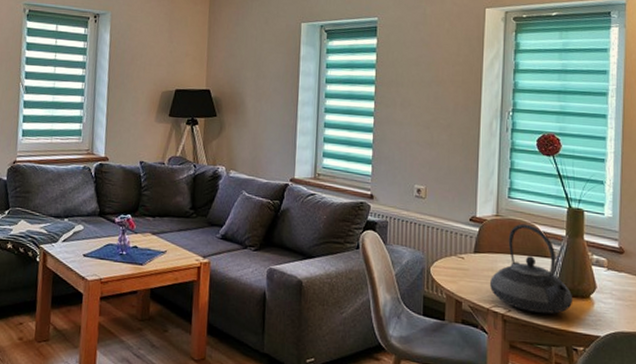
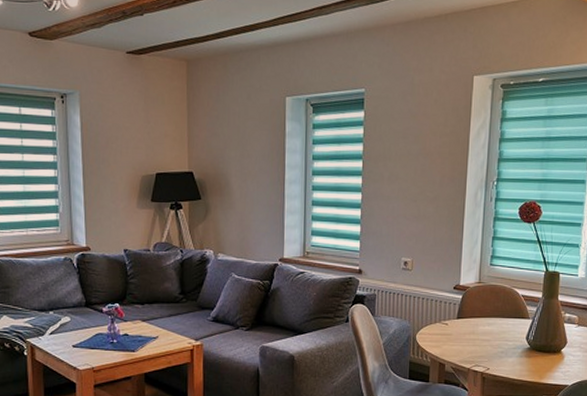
teapot: present [489,224,573,314] -> none [470,289,546,370]

